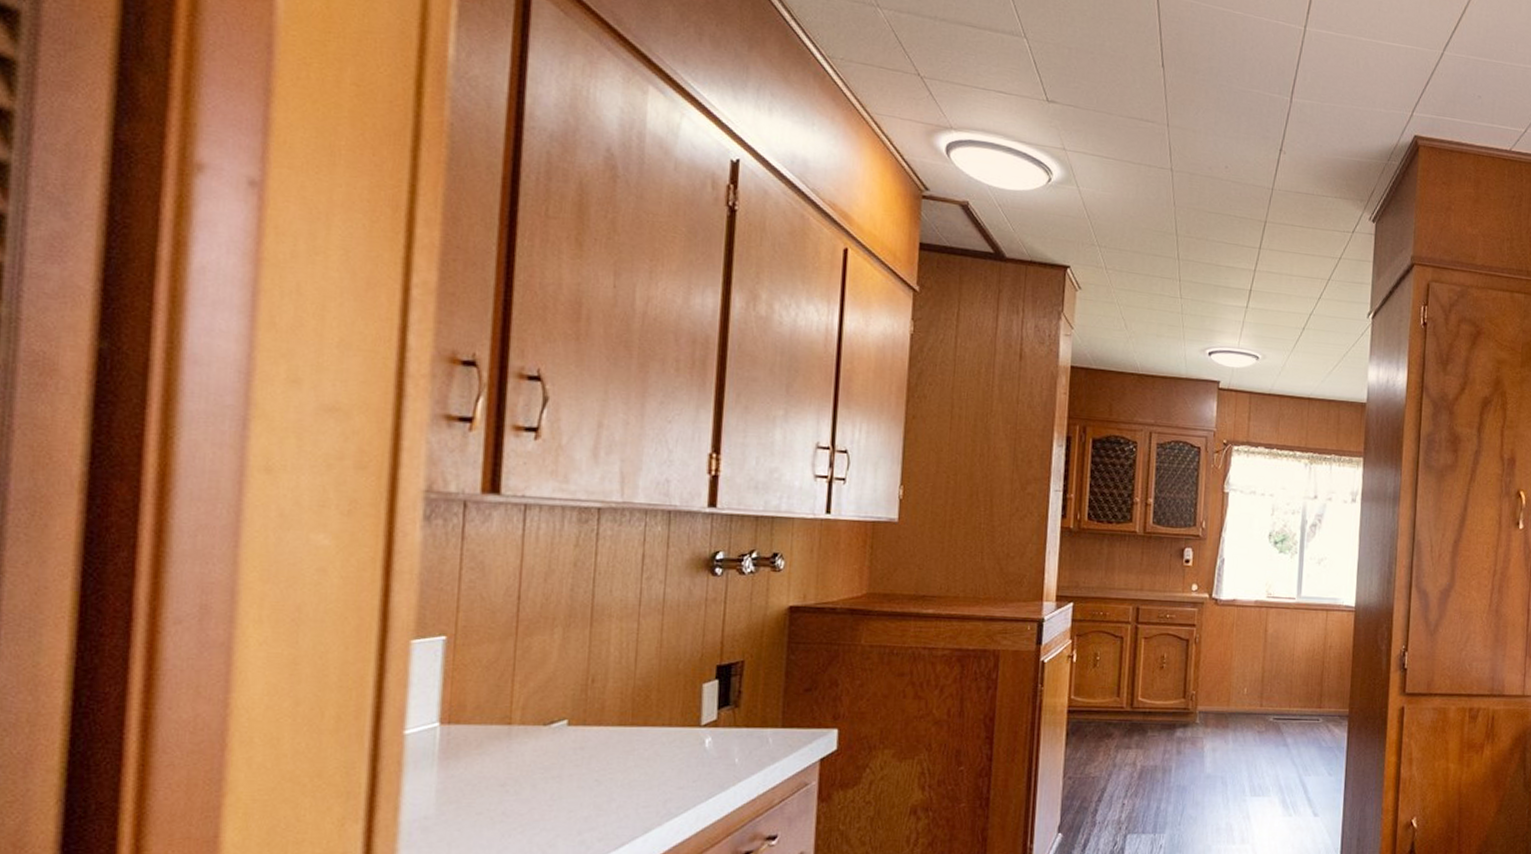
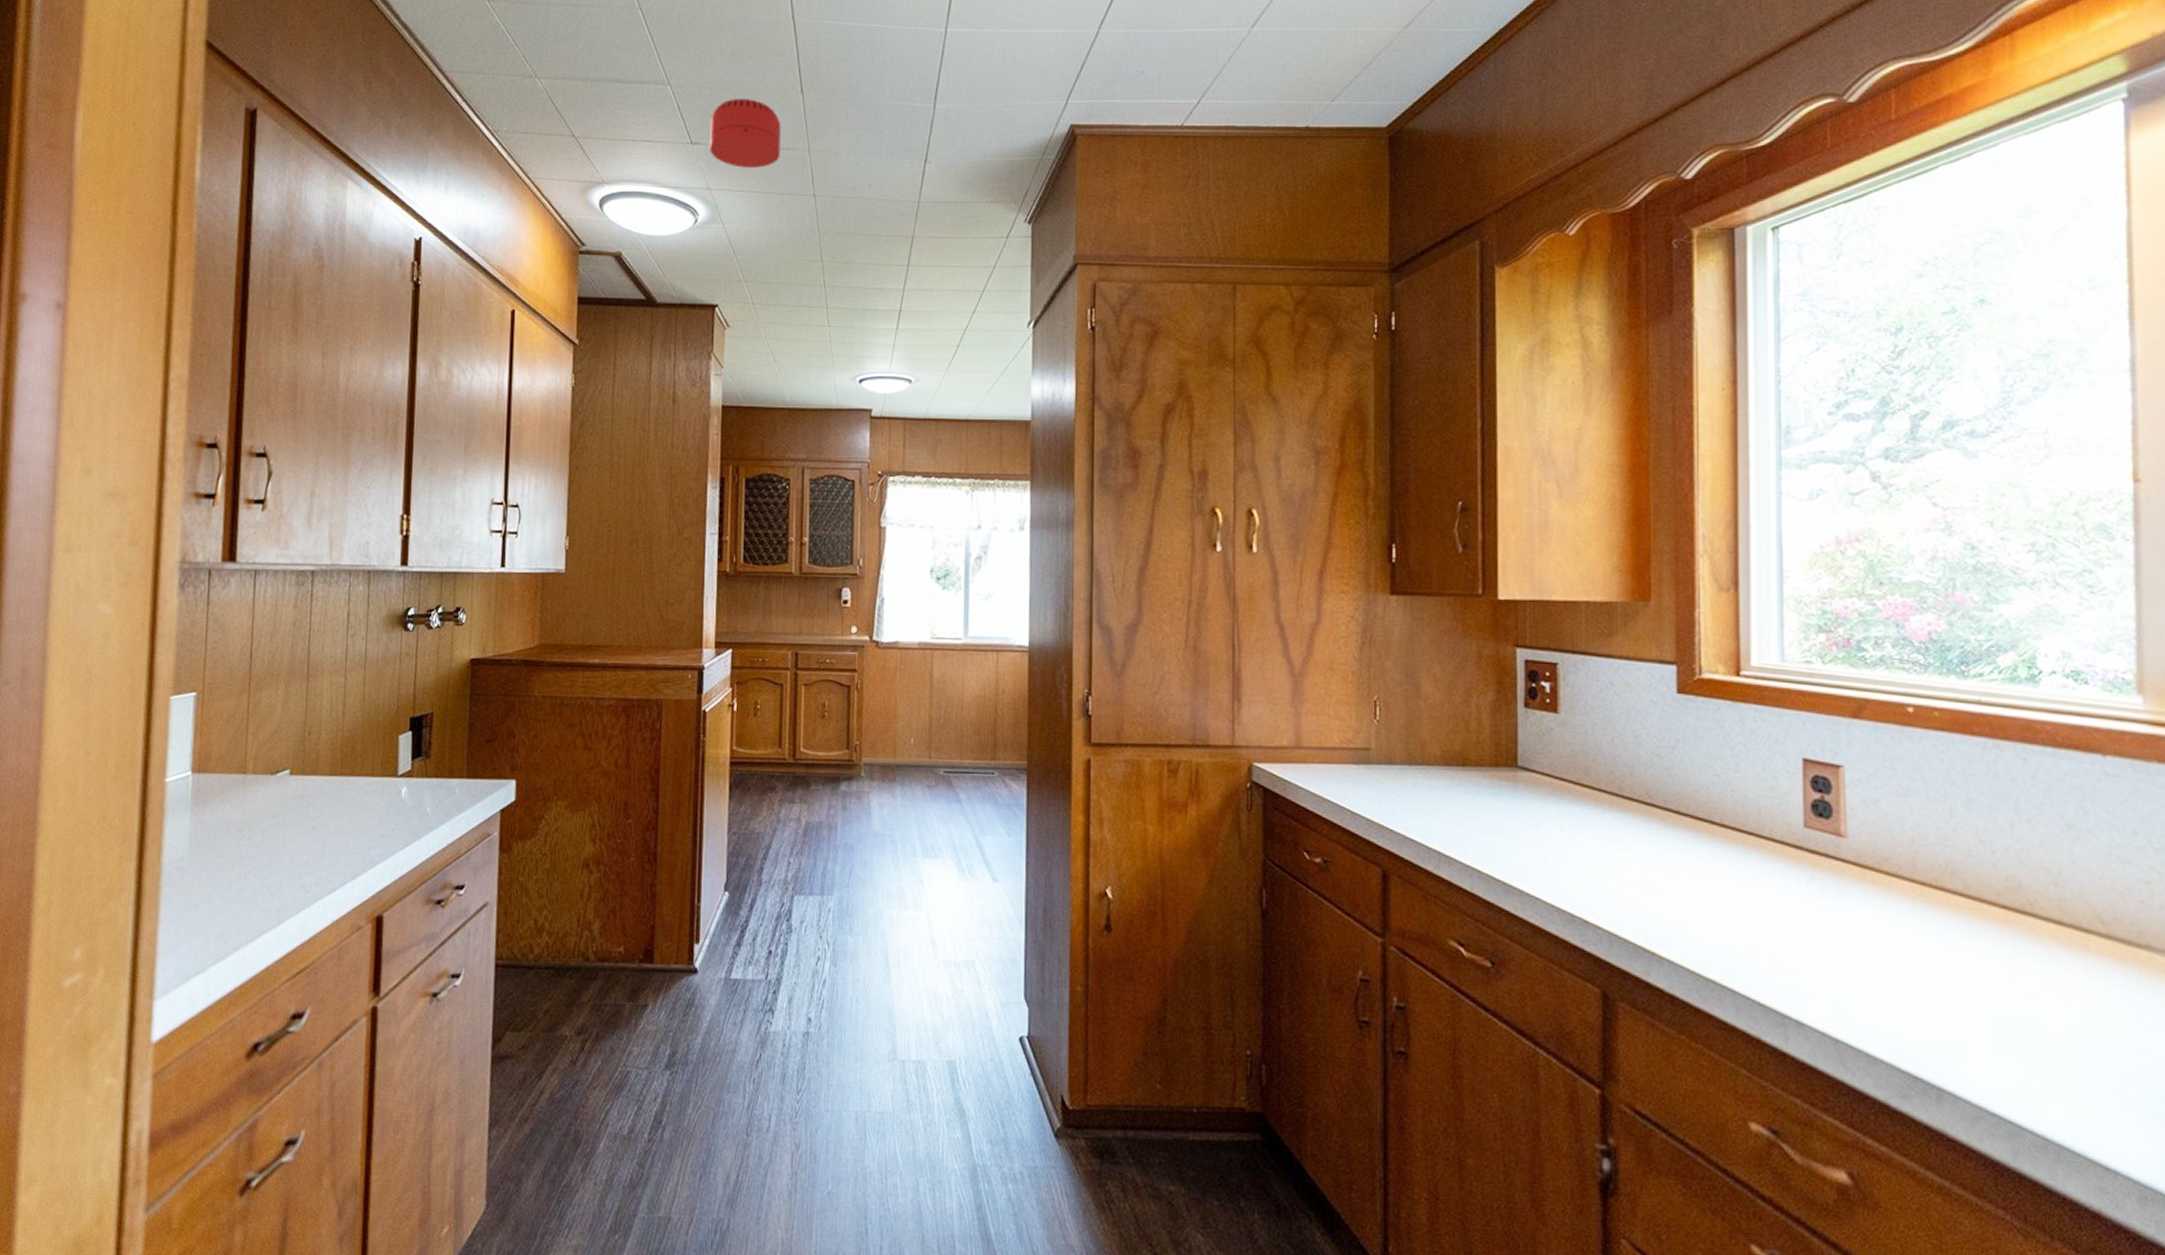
smoke detector: none [1066,62,1141,136] -> present [710,99,781,168]

